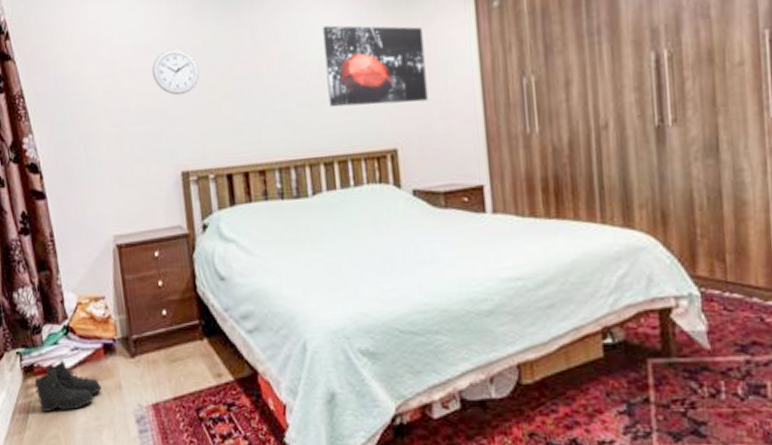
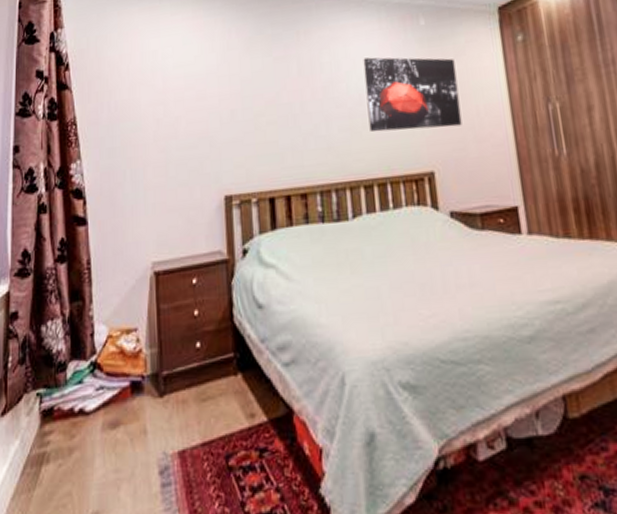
boots: present [34,360,102,413] -> none [50,401,125,465]
wall clock: present [152,49,200,96] -> none [203,78,247,122]

